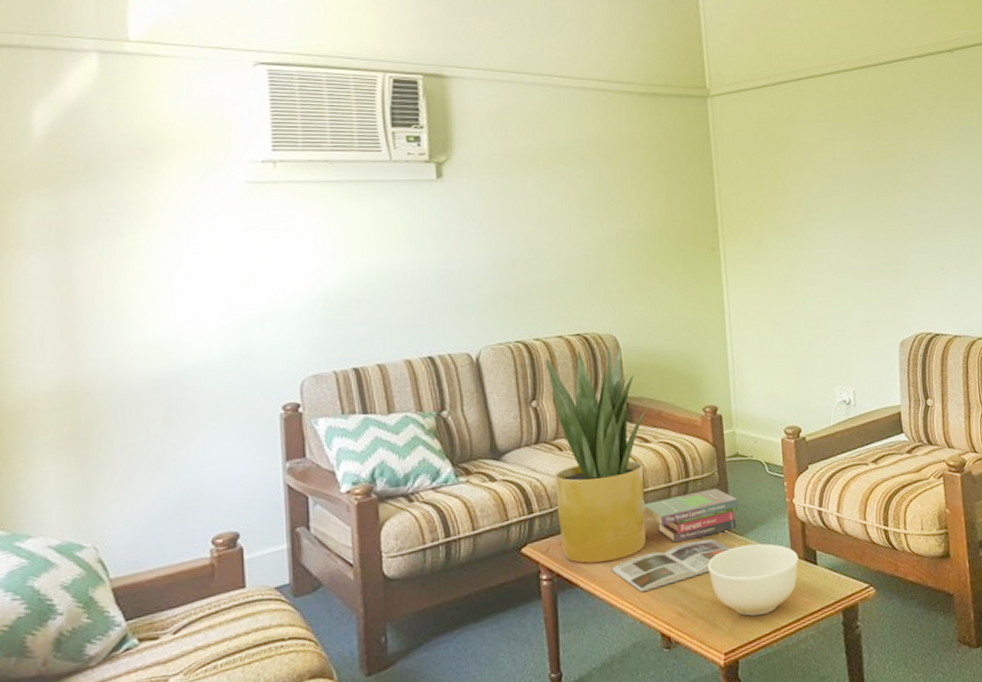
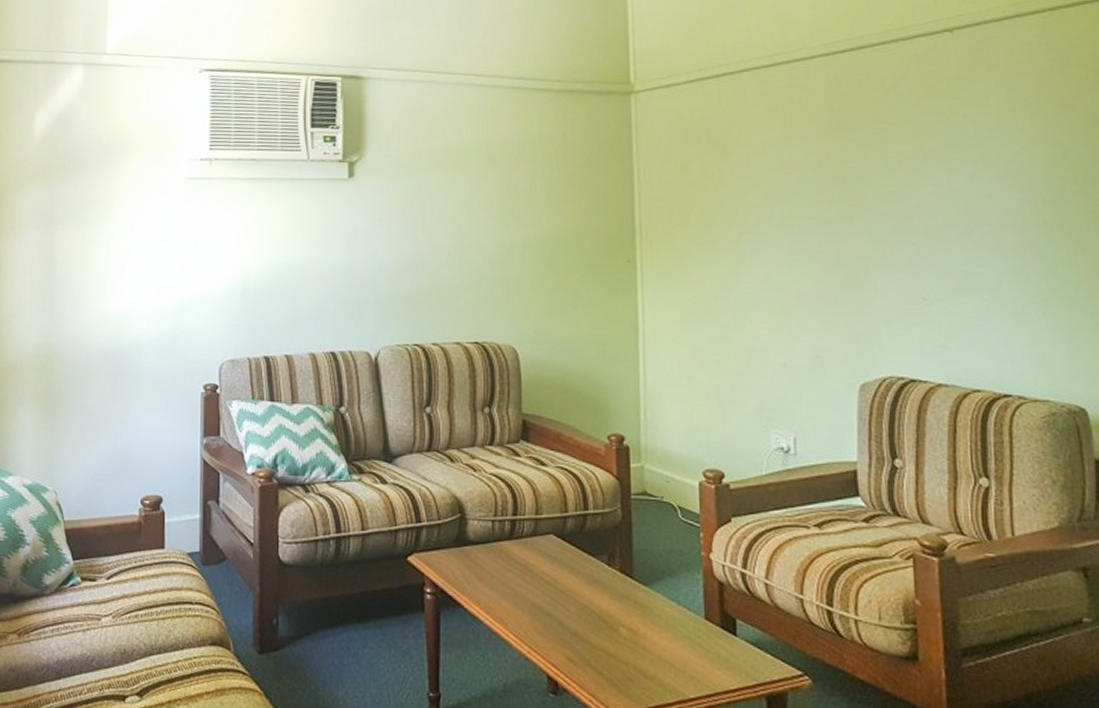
planter: present [544,346,651,564] -> none [440,357,549,587]
magazine: present [611,538,731,593] -> none [497,581,632,627]
books: present [643,488,739,543] -> none [535,526,644,580]
bowl: present [707,543,799,616] -> none [603,596,713,680]

